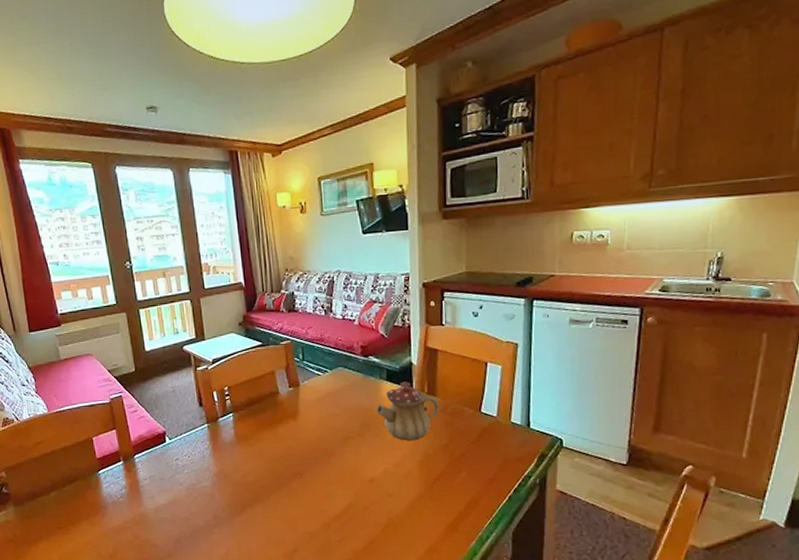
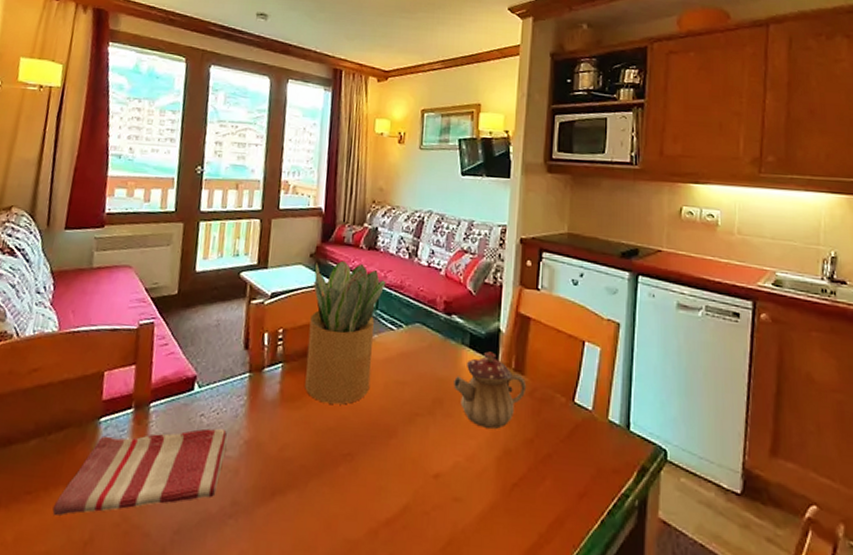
dish towel: none [81,467,201,541] -> present [52,428,228,516]
potted plant: none [244,324,308,439] -> present [305,260,386,405]

